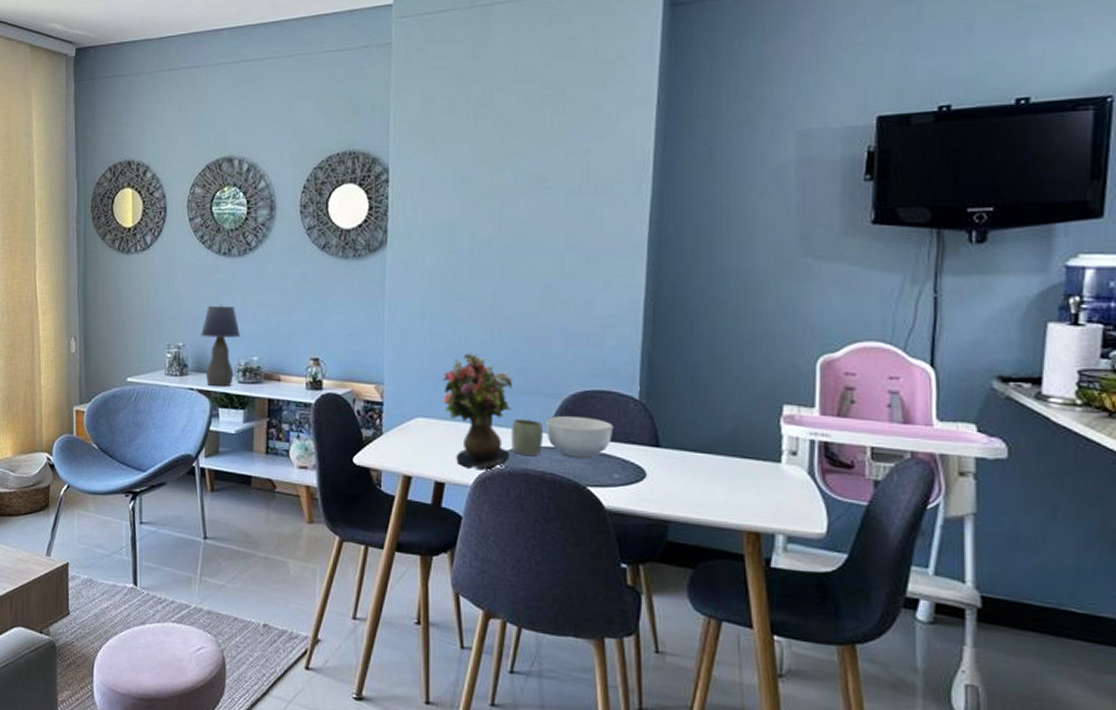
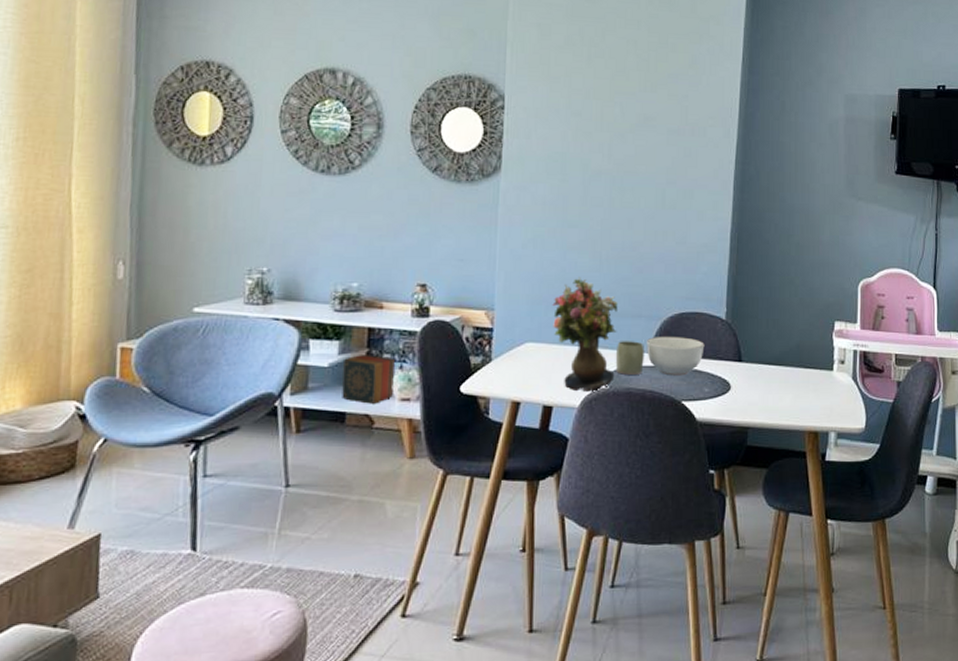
table lamp: present [200,304,241,387] -> none [289,225,339,316]
decorative box: none [247,424,294,470] -> present [342,355,396,404]

